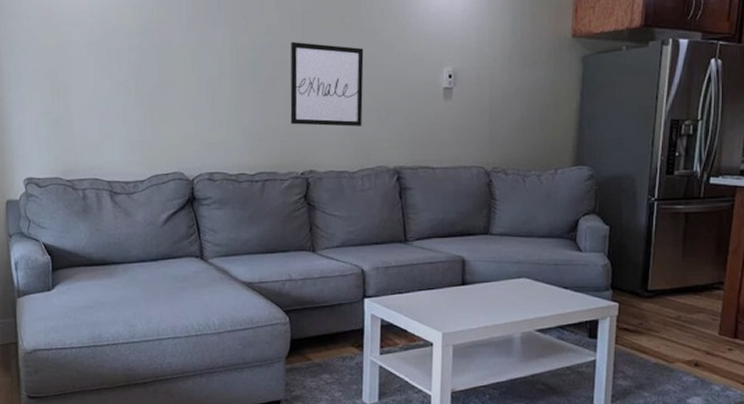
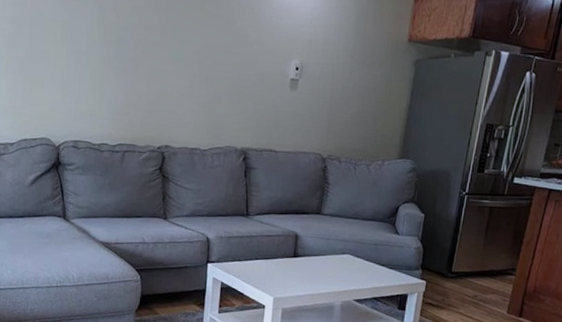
wall art: present [290,41,364,127] -> none [150,23,221,108]

